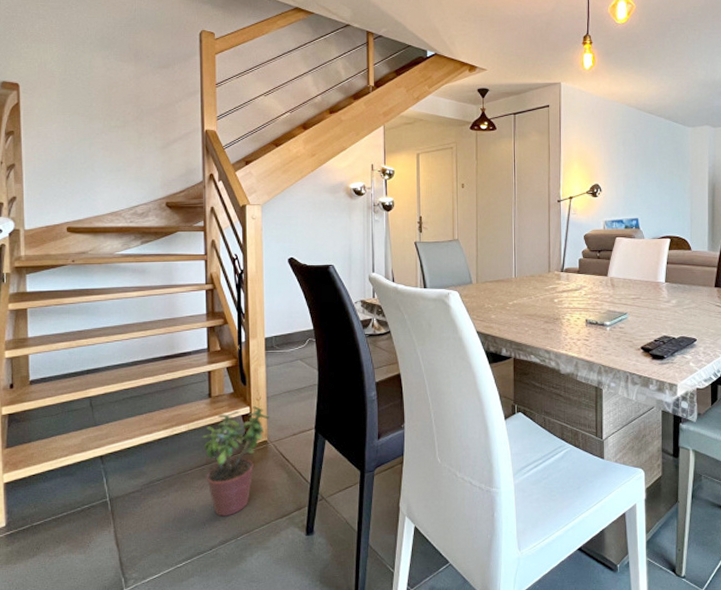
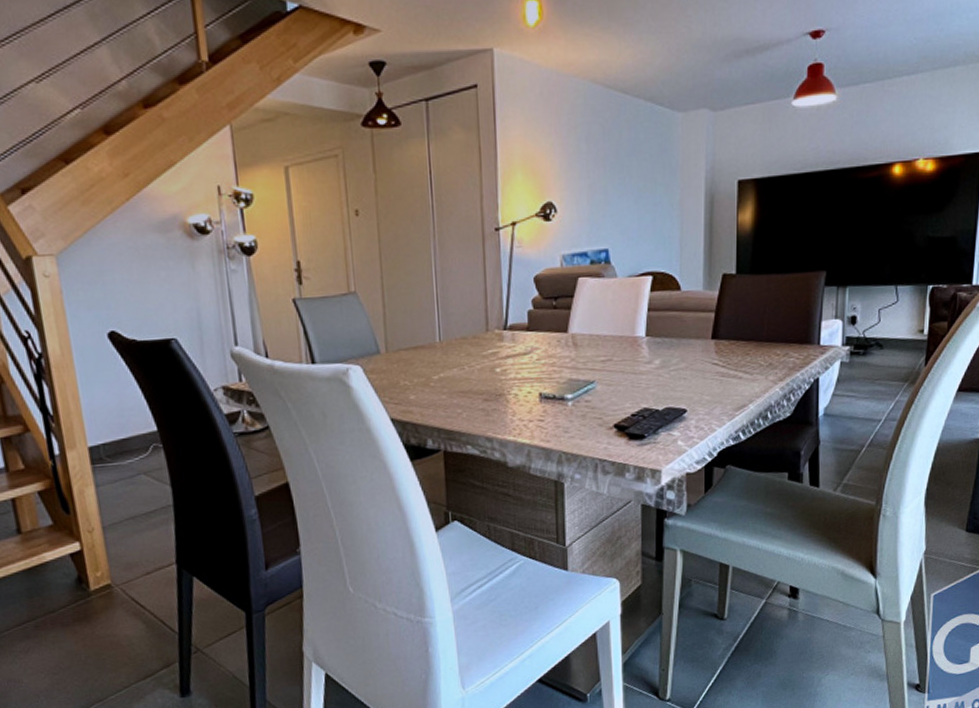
potted plant: present [202,406,269,517] -> none [16,540,110,685]

